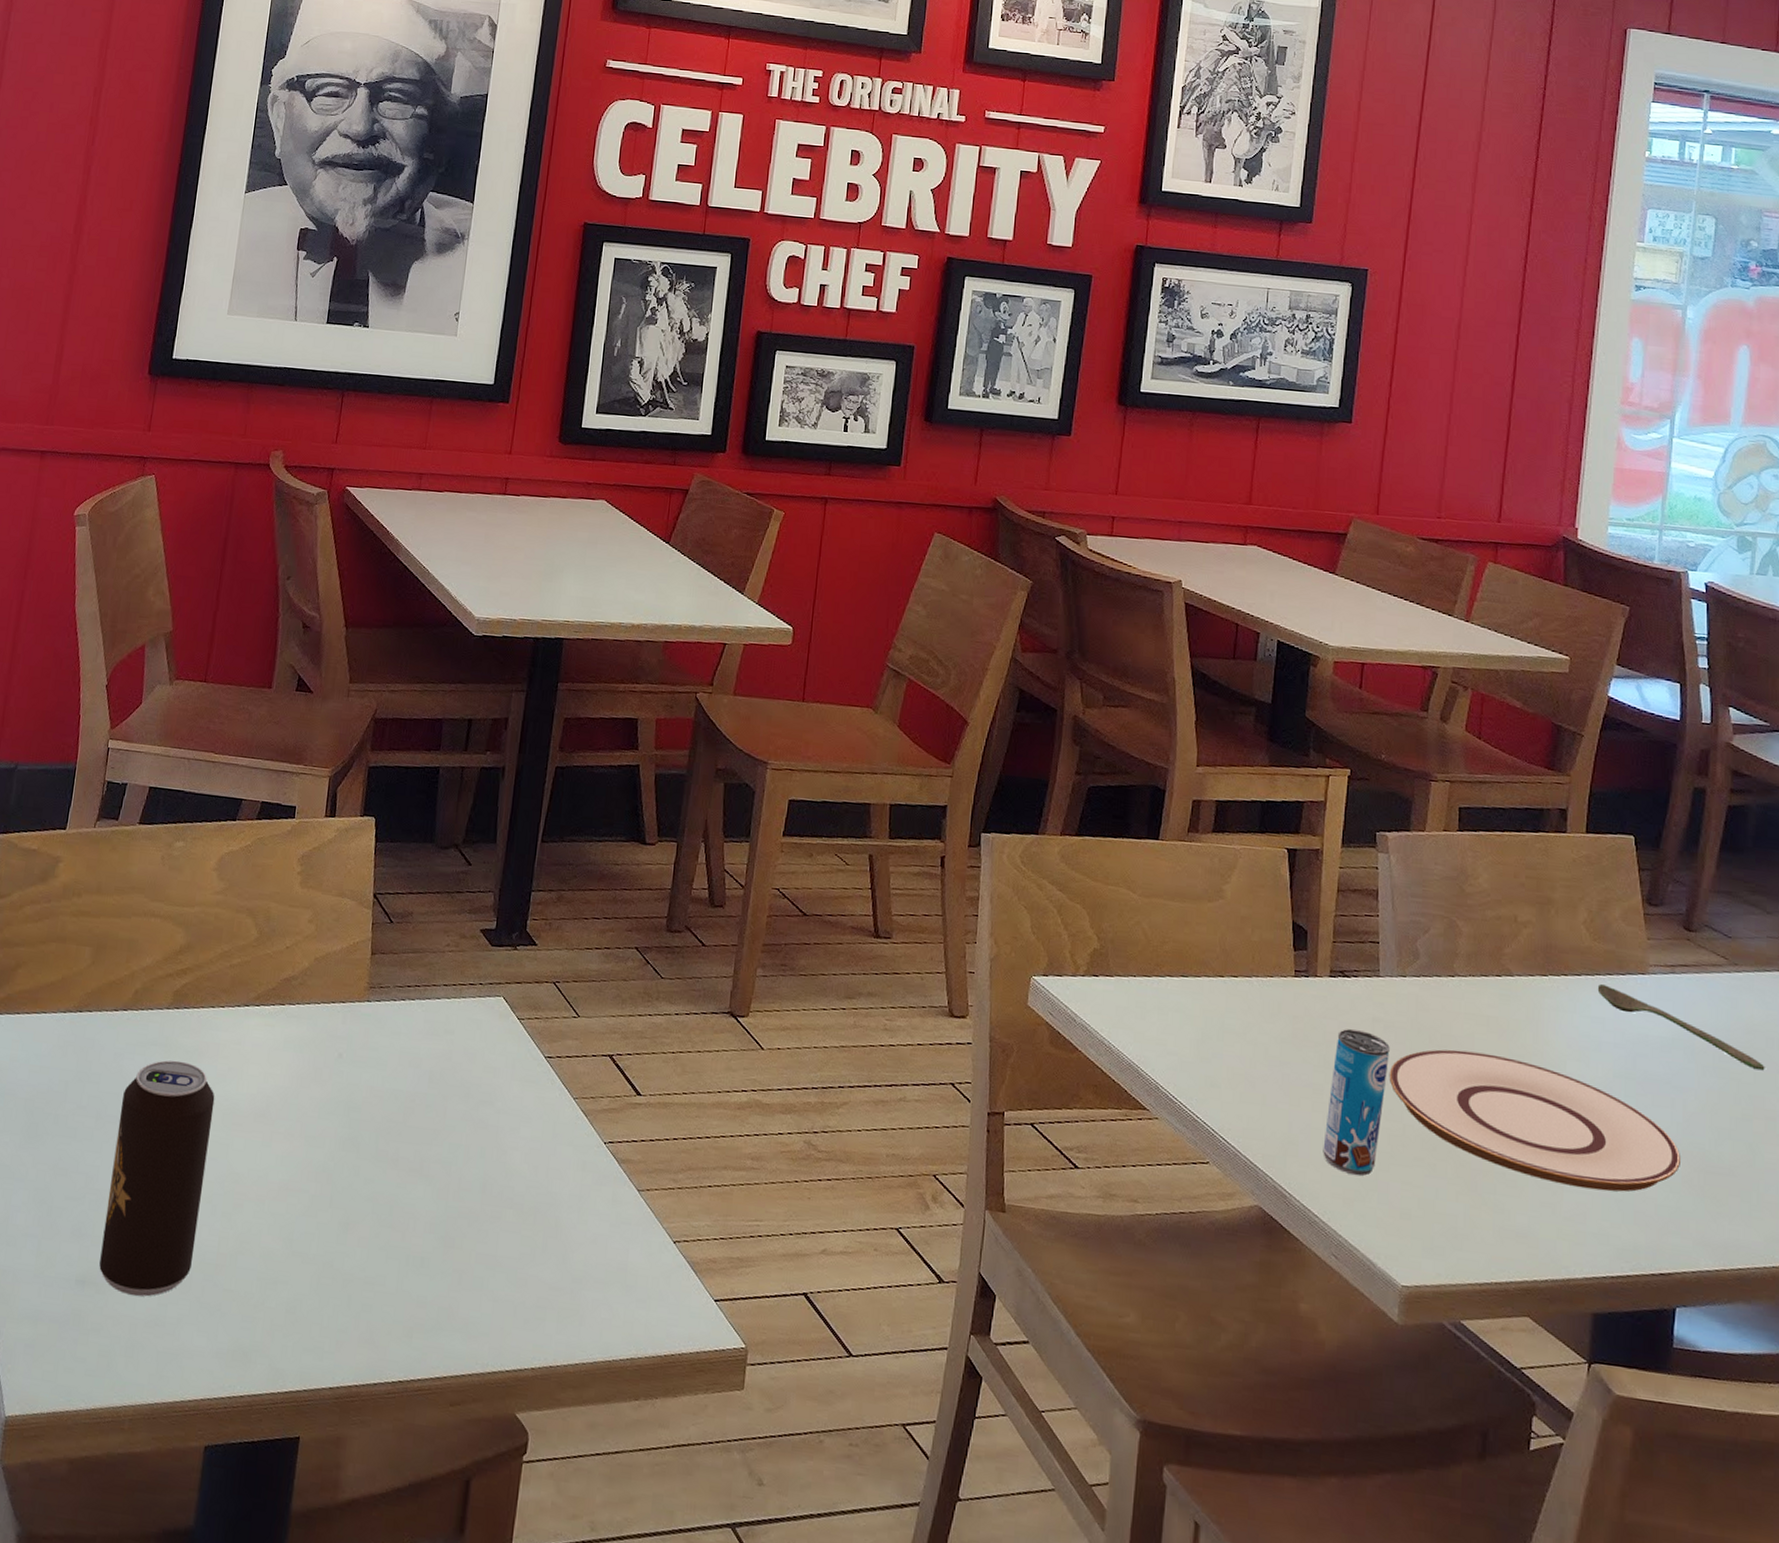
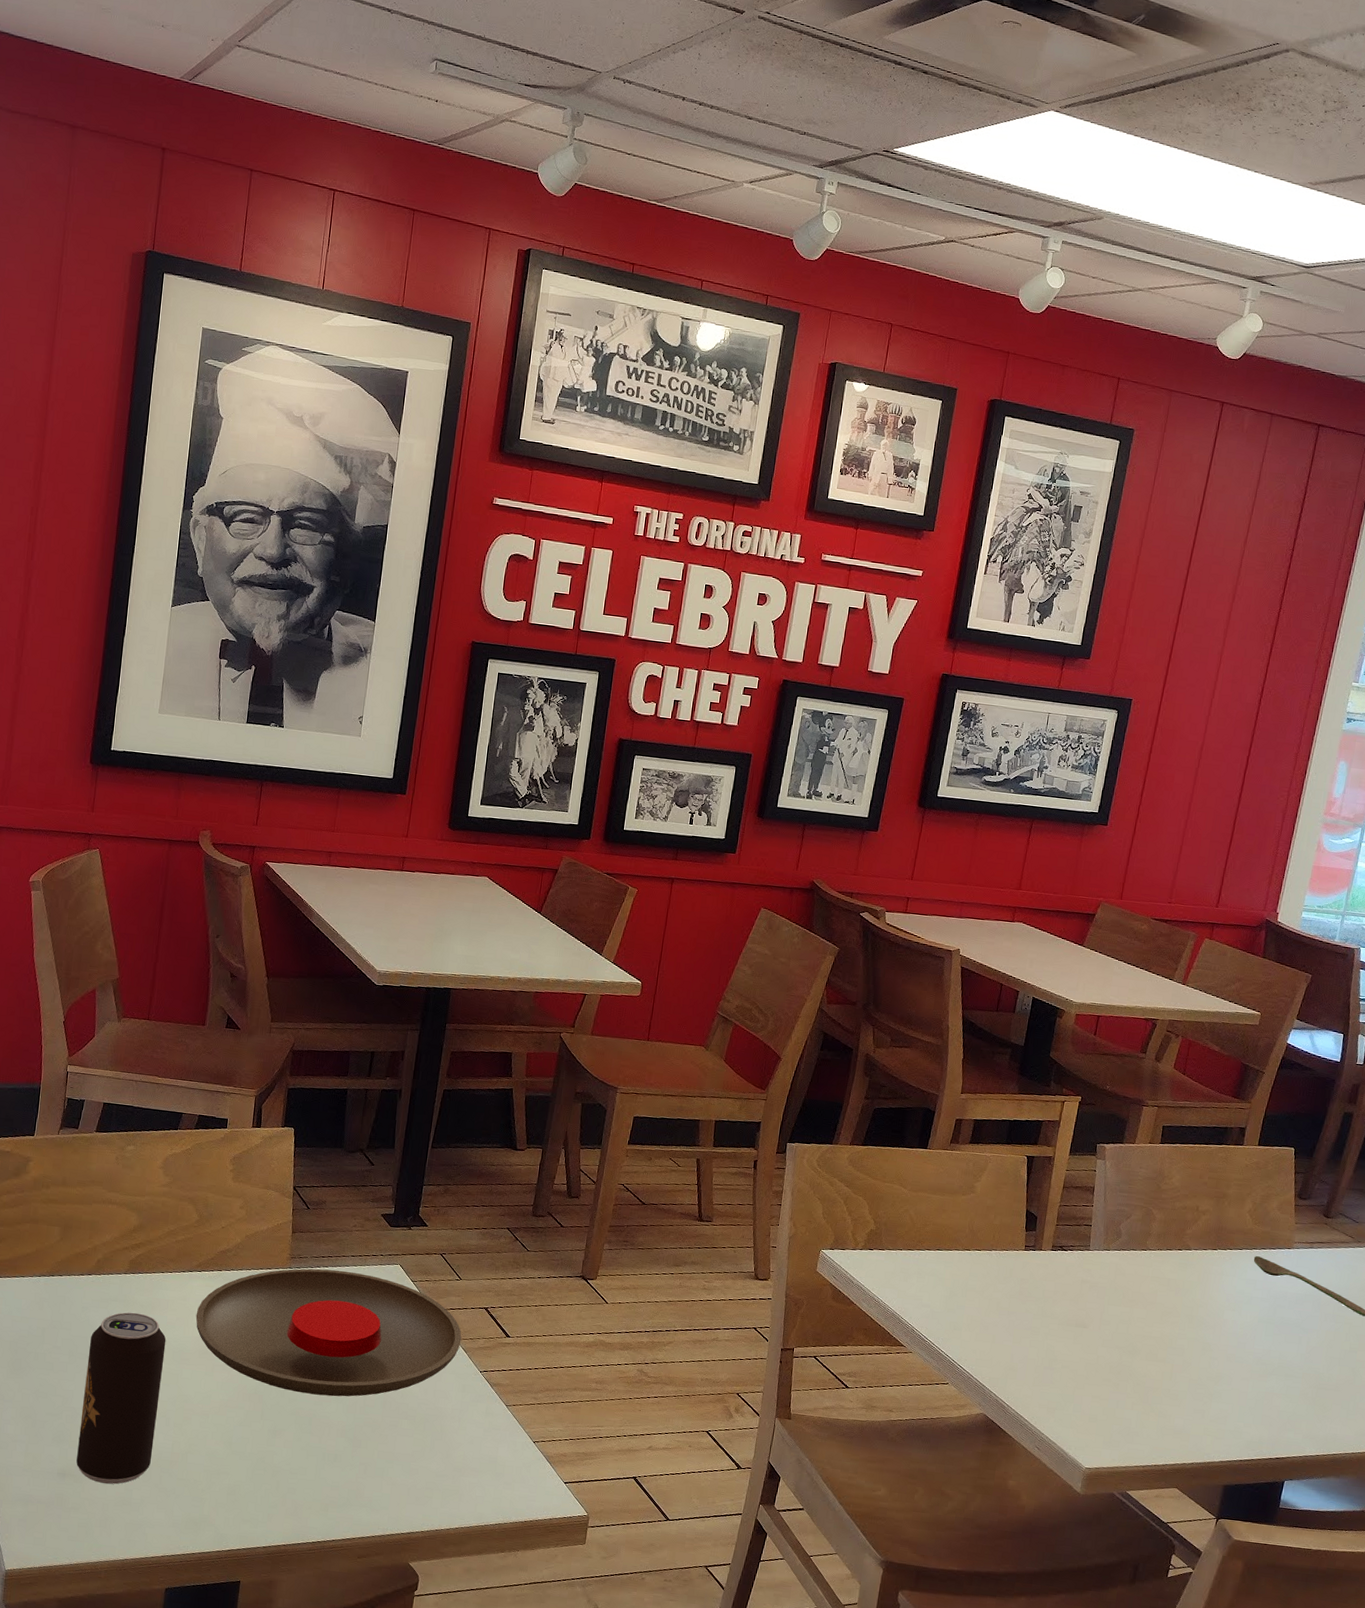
plate: none [251,1002,581,1177] -> present [195,1268,462,1397]
beverage can: present [1323,1028,1390,1177] -> none [1035,1288,1093,1393]
plate: present [1389,1049,1680,1192] -> none [1089,1302,1301,1402]

